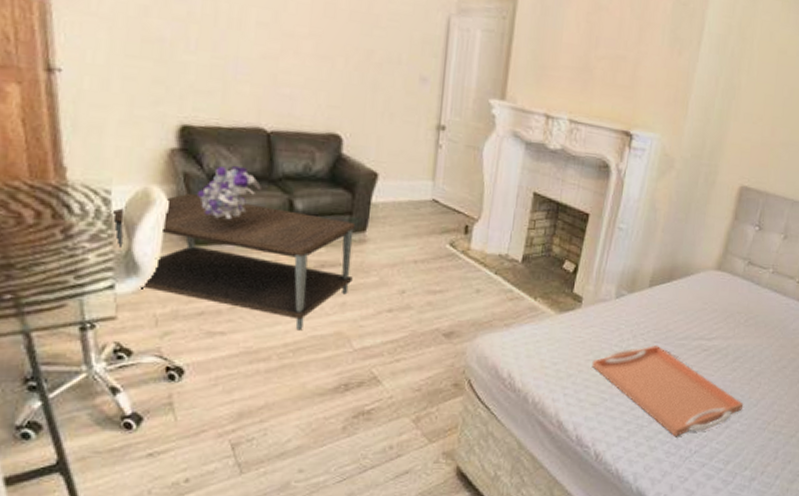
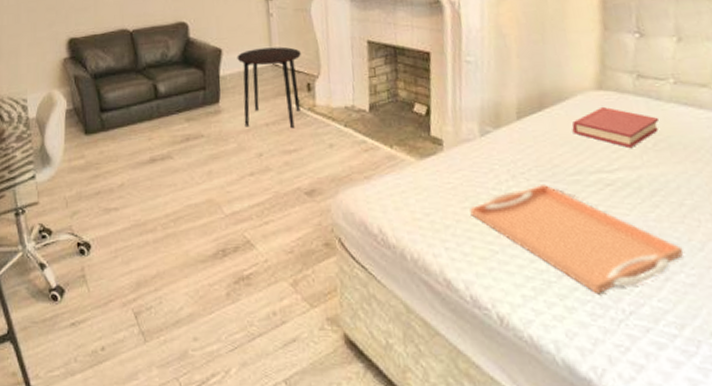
coffee table: present [110,192,356,331] -> none [27,91,215,201]
bouquet: present [198,165,263,220] -> none [86,63,132,110]
side table: none [390,179,465,269] -> present [237,46,301,129]
hardback book: none [689,284,754,322] -> present [571,106,659,149]

